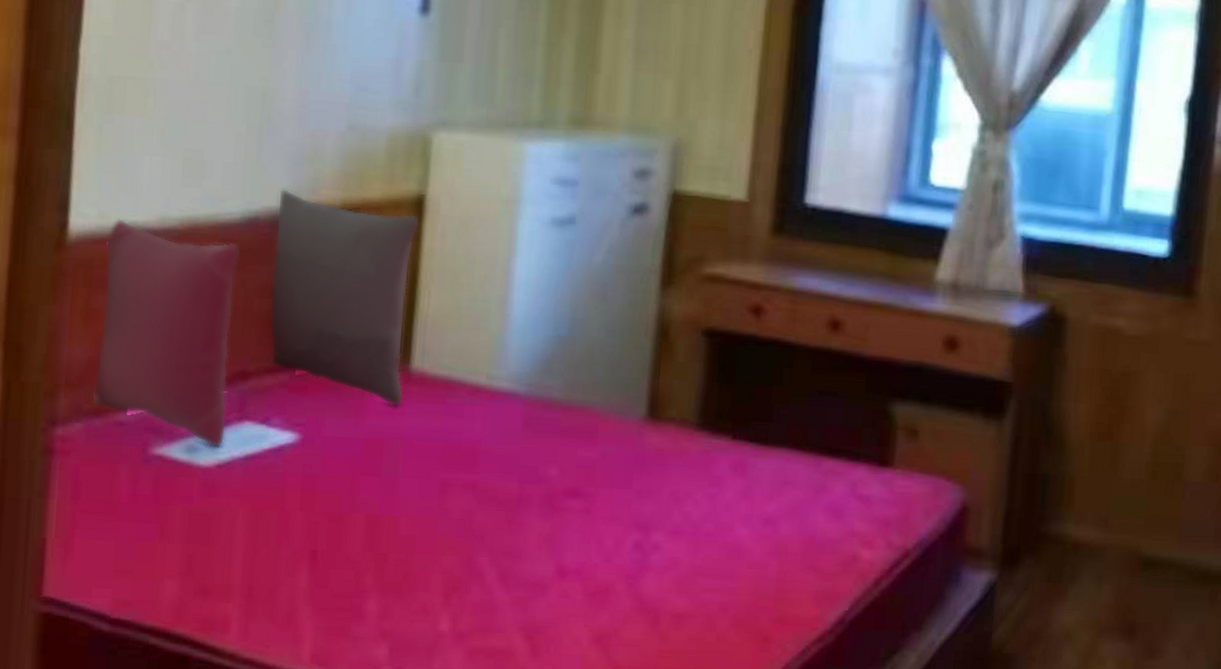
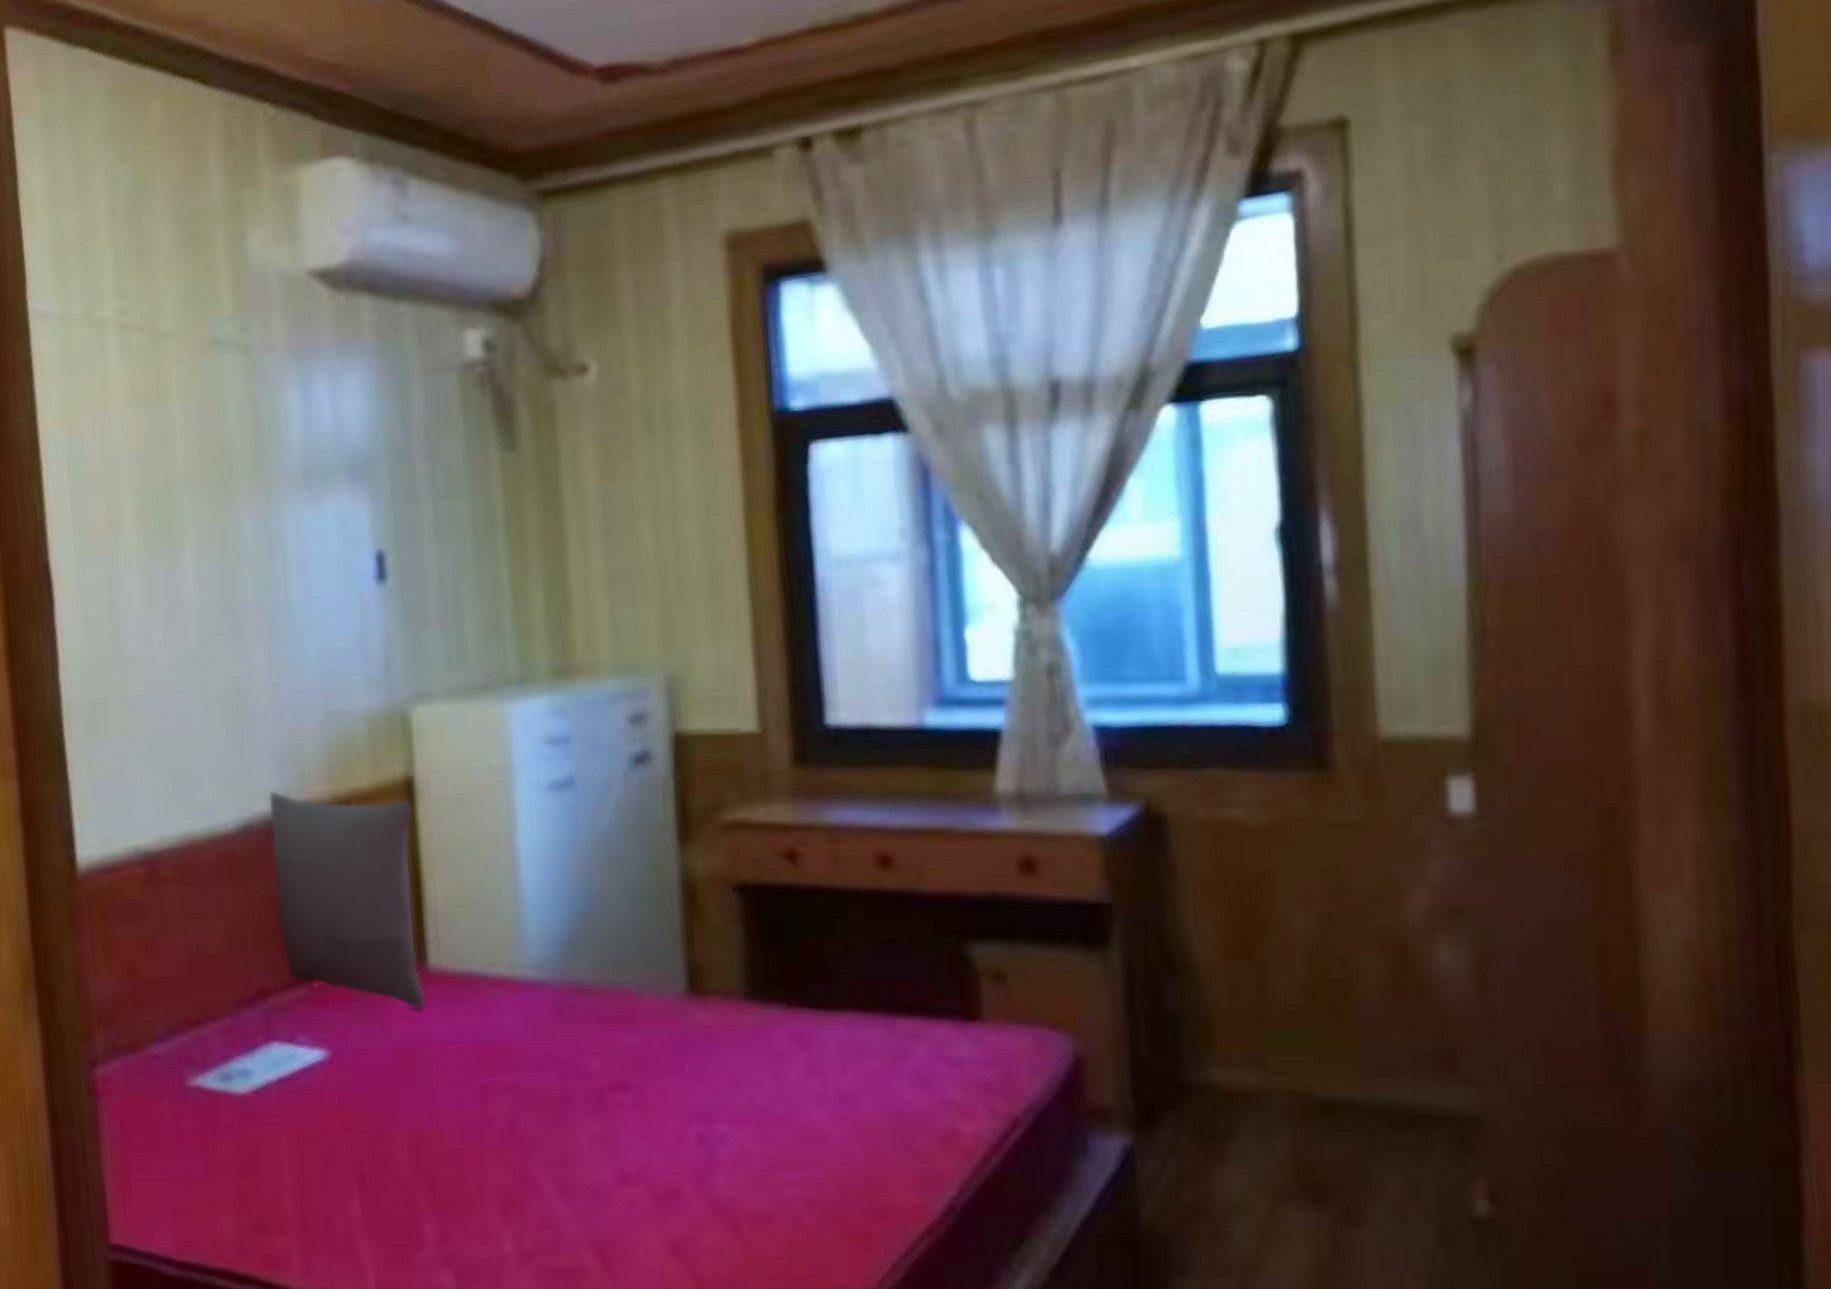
pillow: present [92,217,240,447] -> none [113,843,257,1073]

